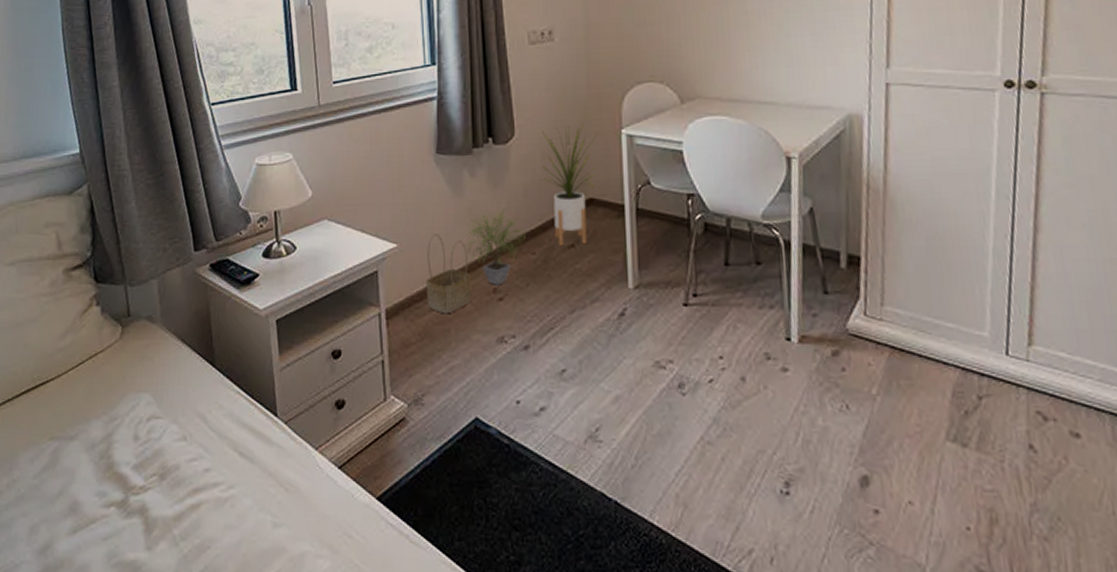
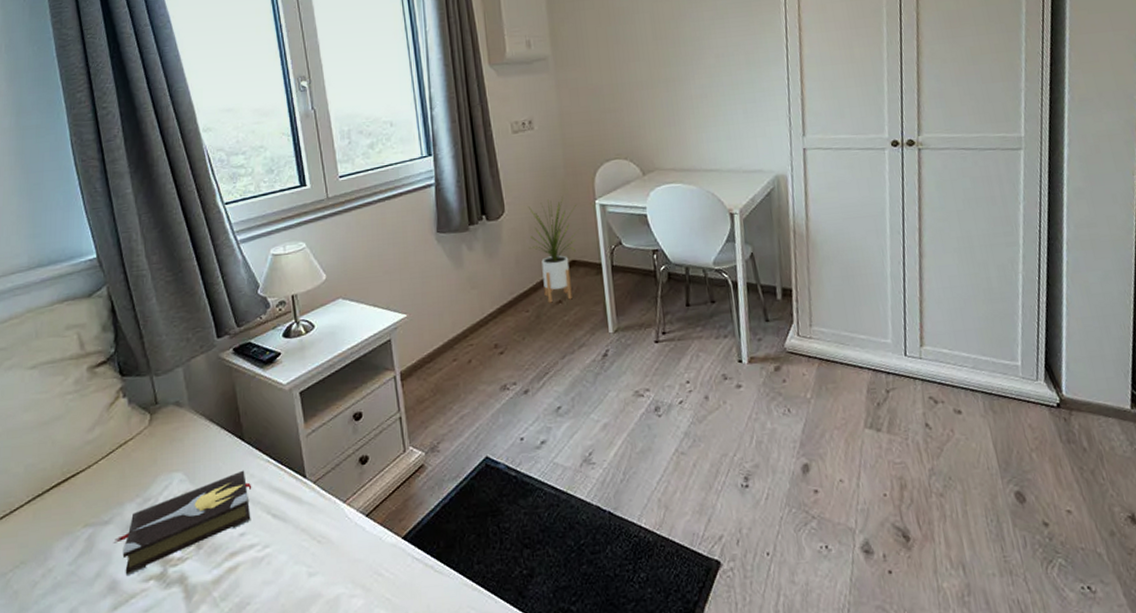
hardback book: none [77,399,220,499] -> present [113,470,252,577]
basket: present [426,234,472,314] -> none [434,302,475,371]
potted plant: present [466,208,526,285] -> none [468,275,520,342]

